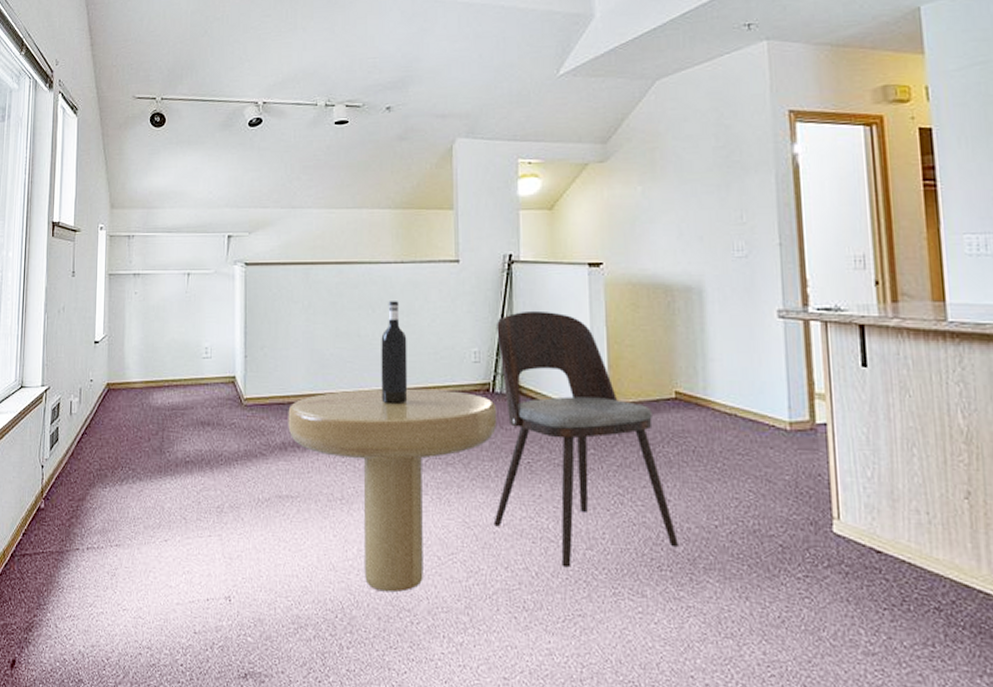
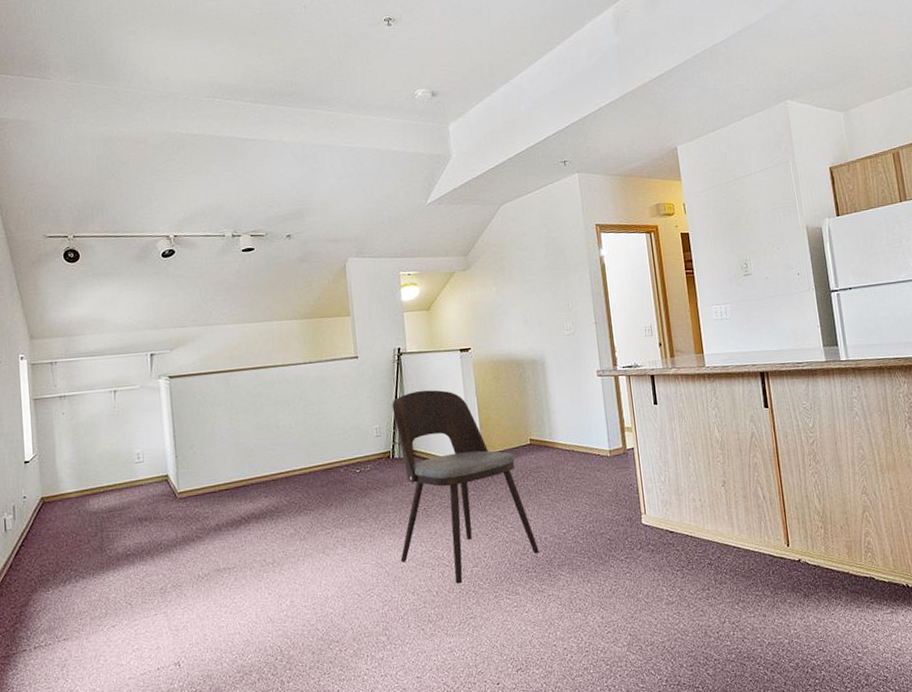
dining table: present [288,301,497,593] -> none [219,395,398,631]

